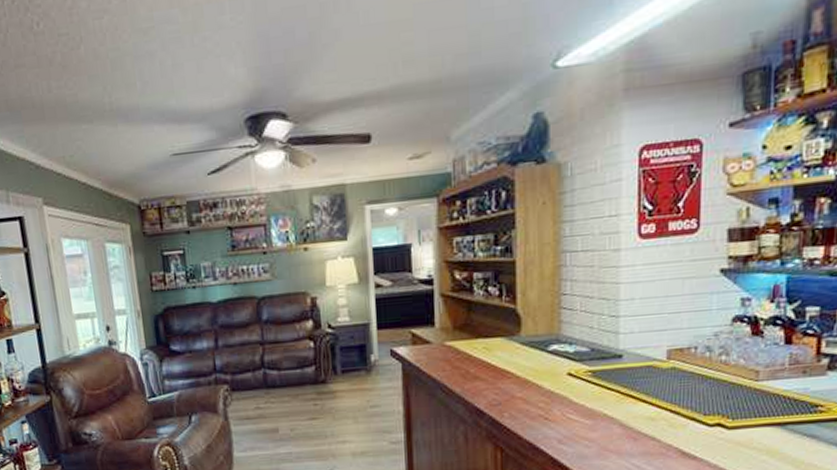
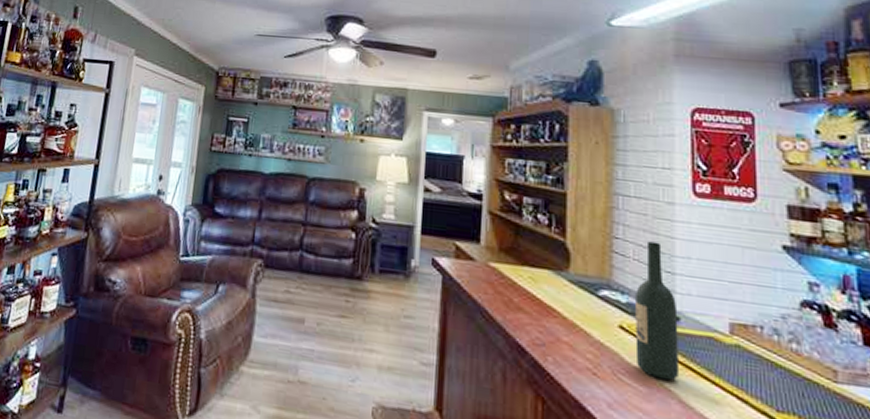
wine bottle: none [582,290,621,411] -> present [635,241,678,381]

